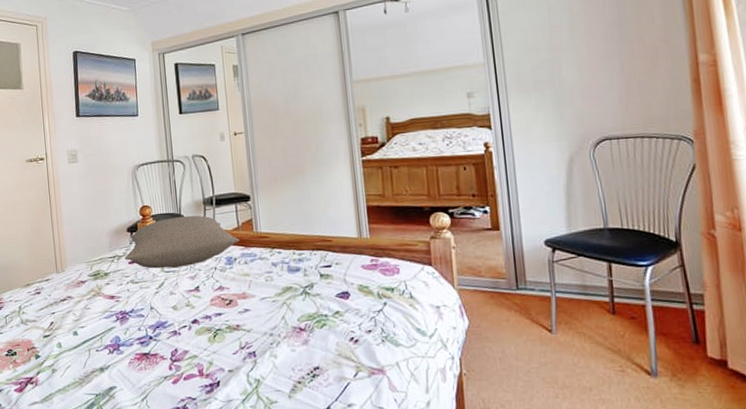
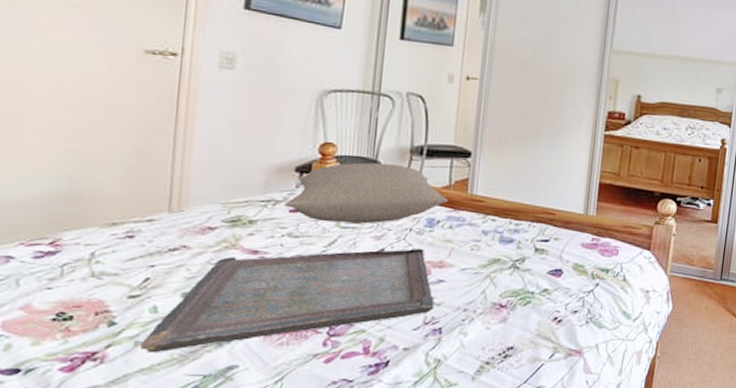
serving tray: none [55,283,246,377] -> present [139,248,434,352]

